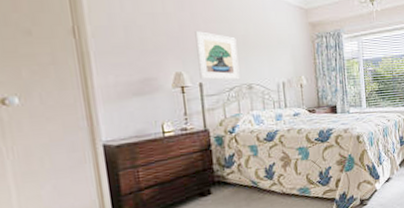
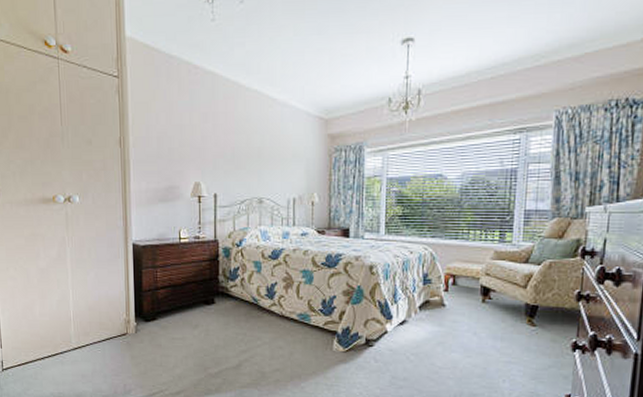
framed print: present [195,31,240,80] -> none [215,143,252,193]

